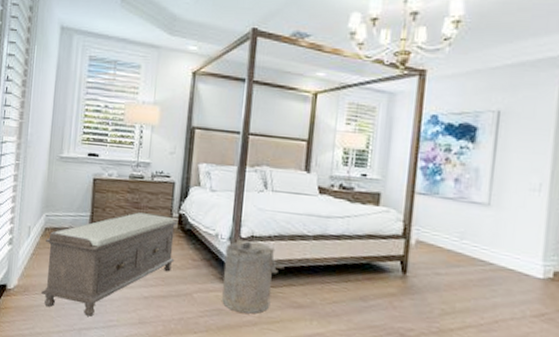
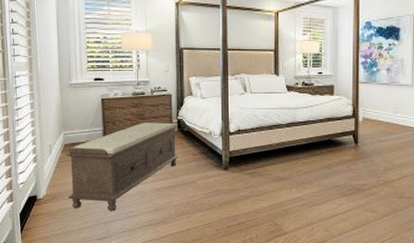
laundry hamper: present [222,238,285,314] -> none [218,133,267,190]

